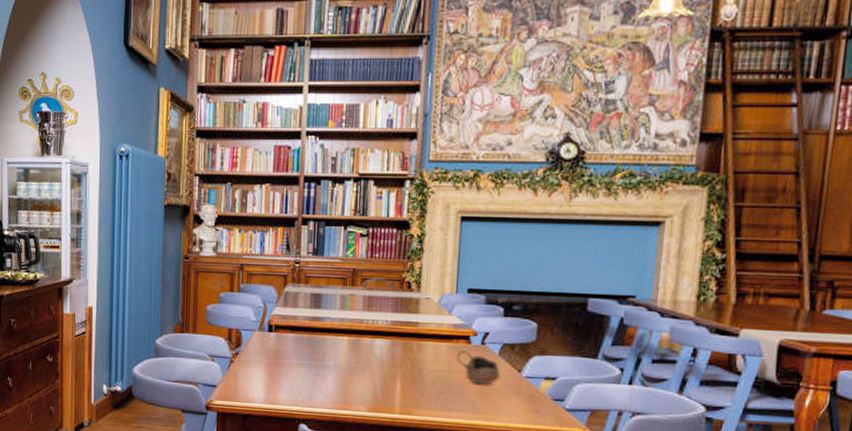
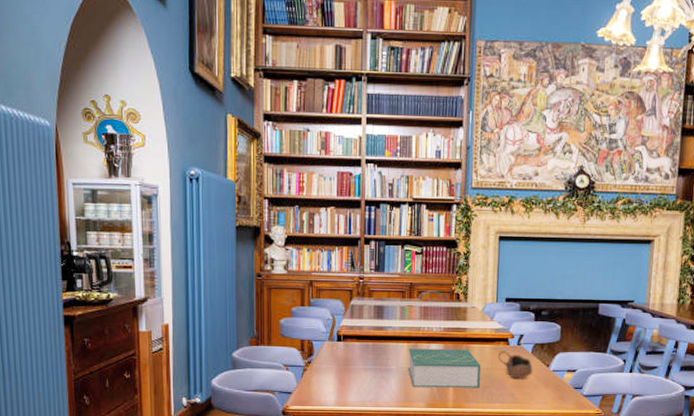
book: none [348,342,435,393] -> present [408,348,481,388]

